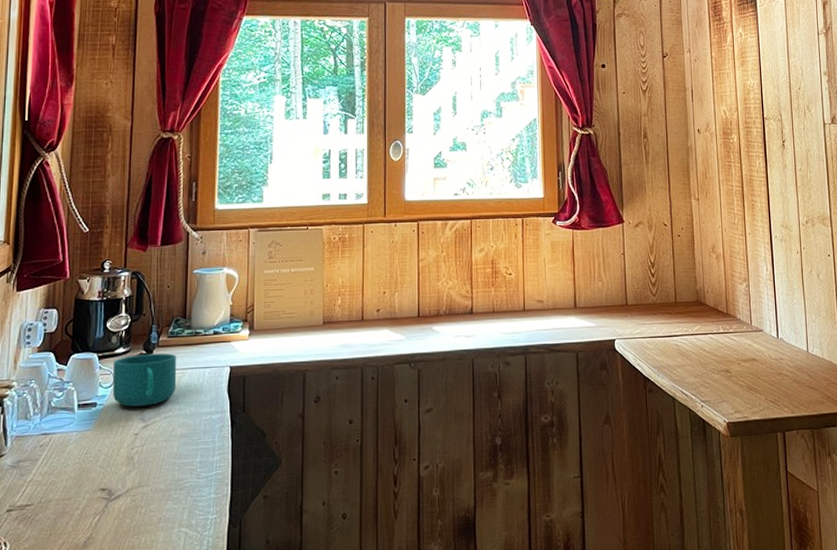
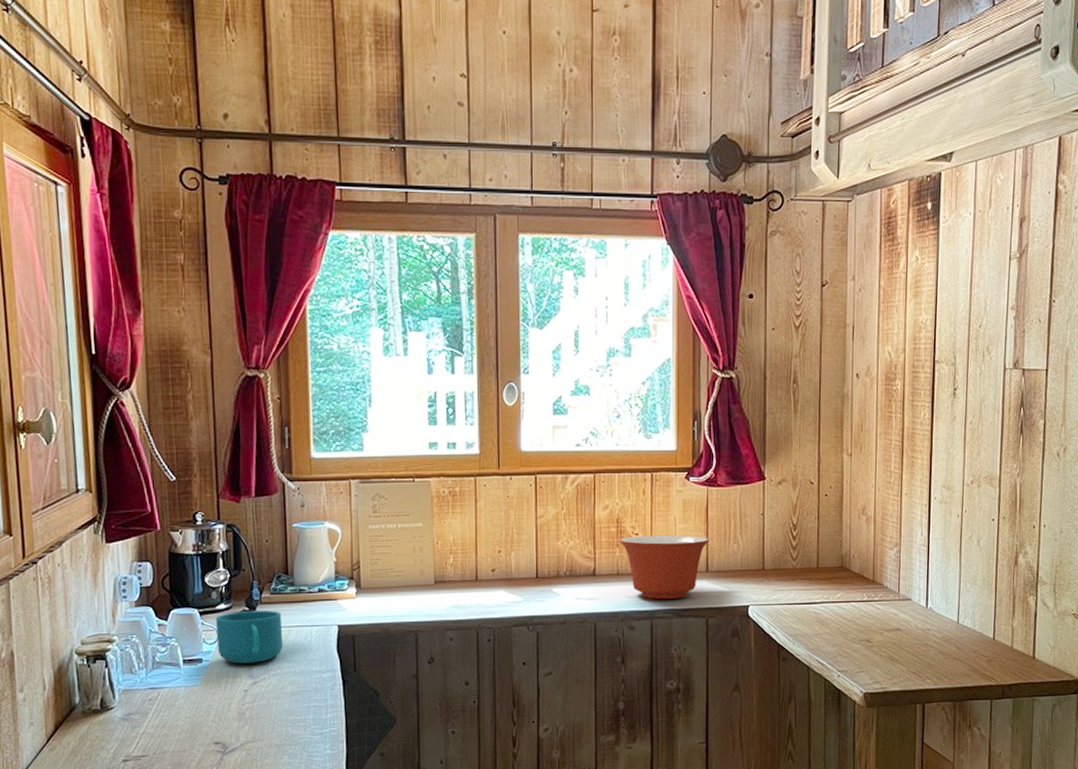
mixing bowl: none [494,274,576,335] -> present [619,535,709,599]

